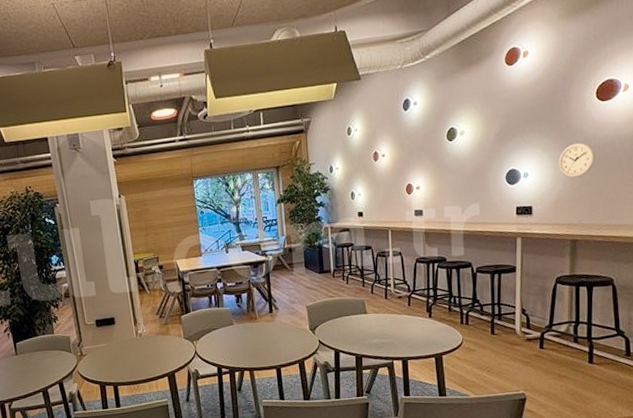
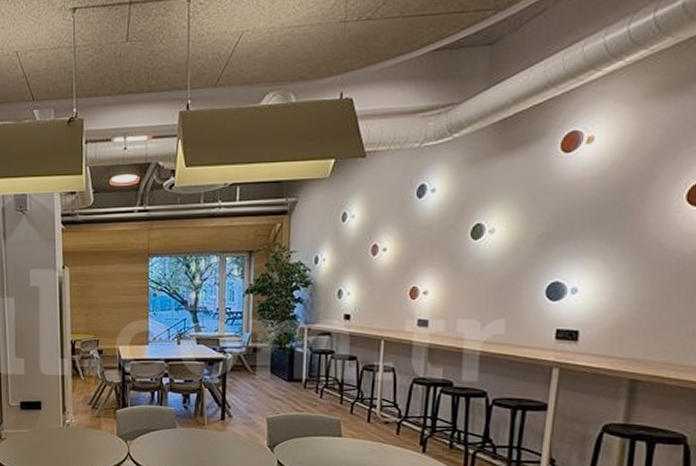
wall clock: present [558,142,595,178] -> none [622,256,677,301]

